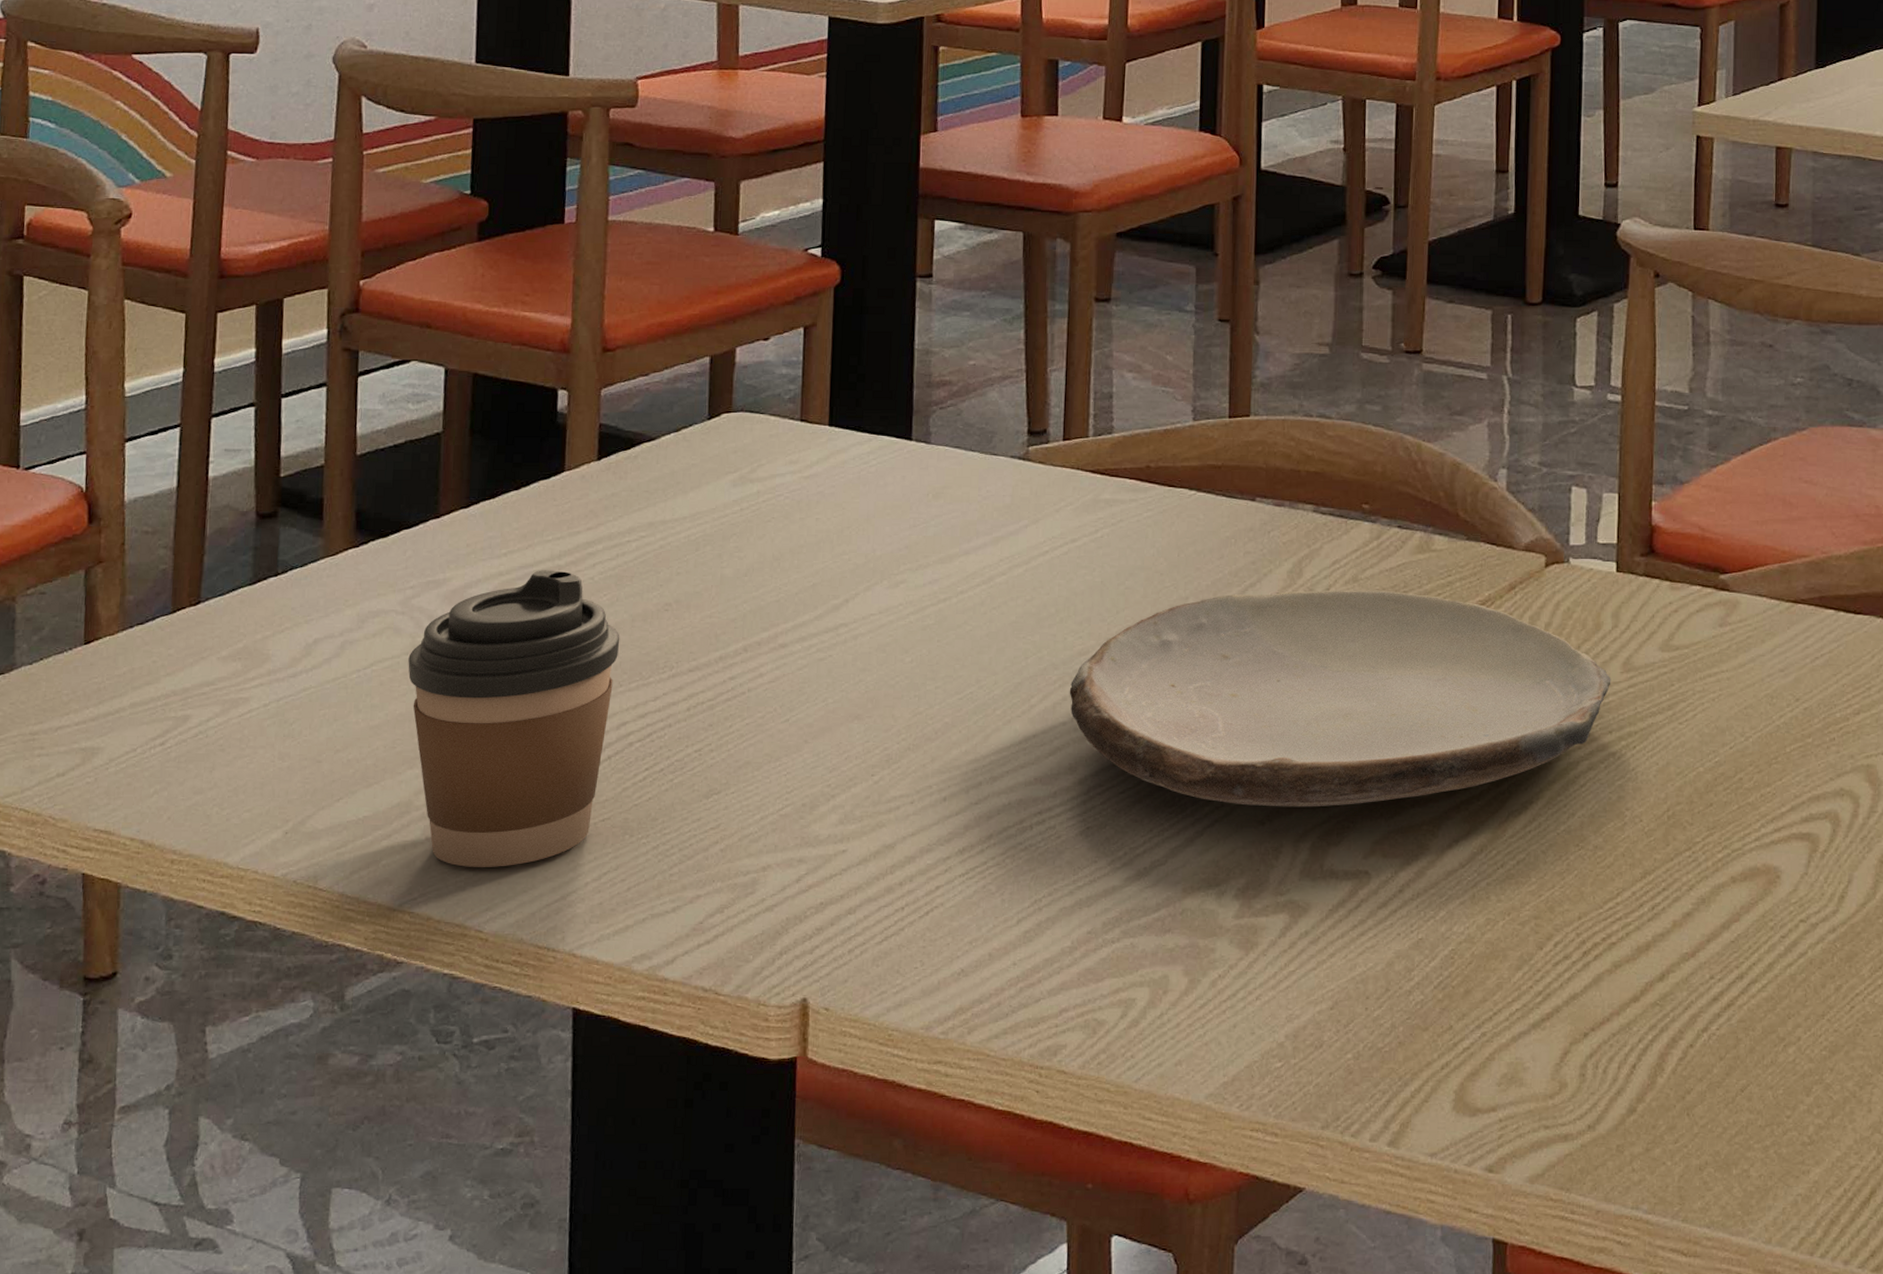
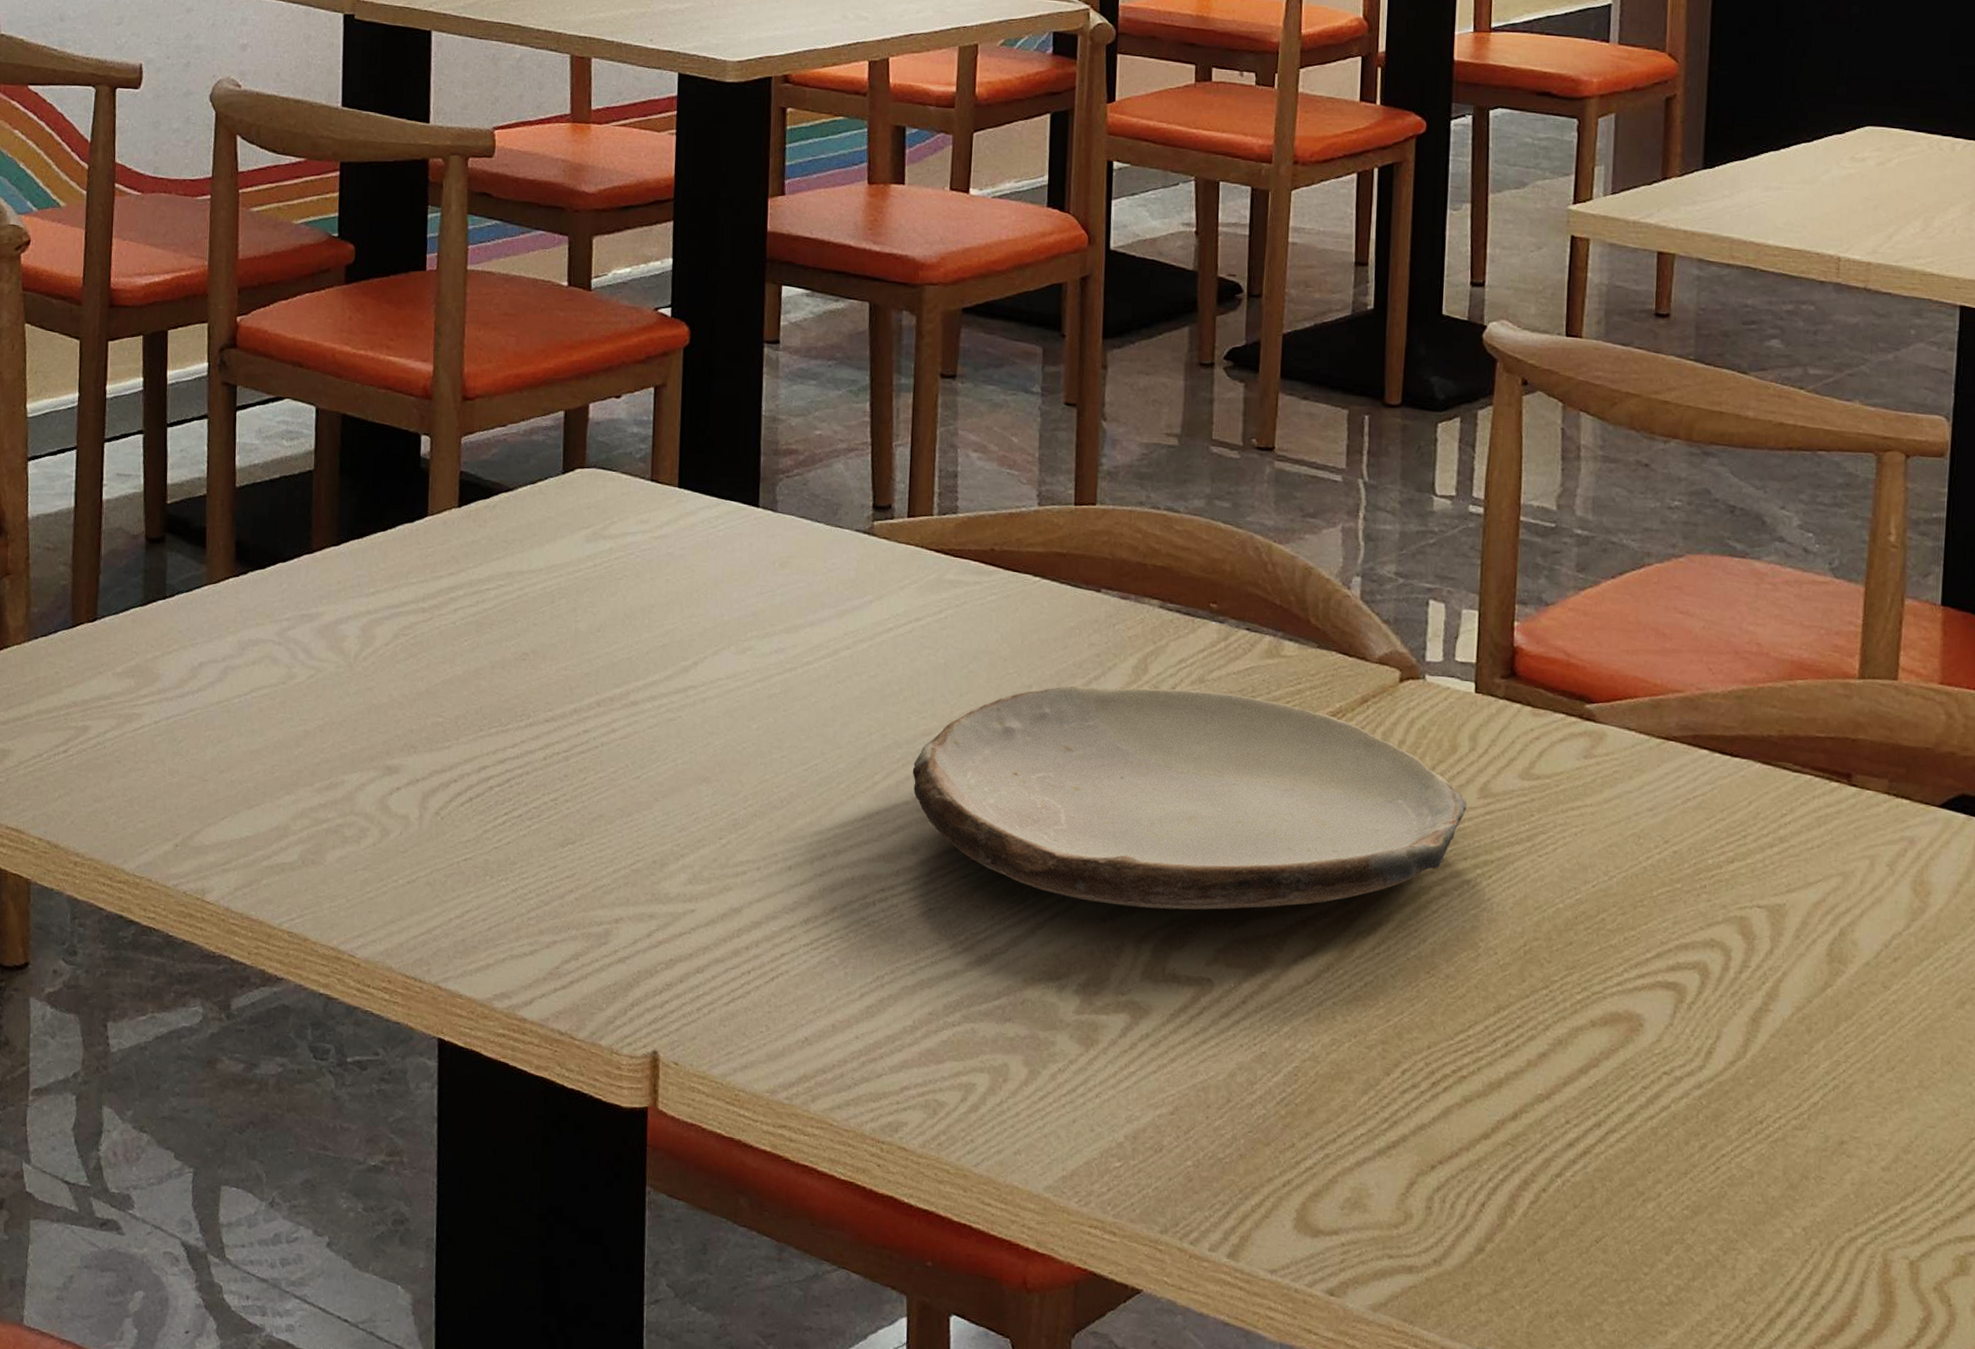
coffee cup: present [408,570,620,867] -> none [284,611,481,896]

